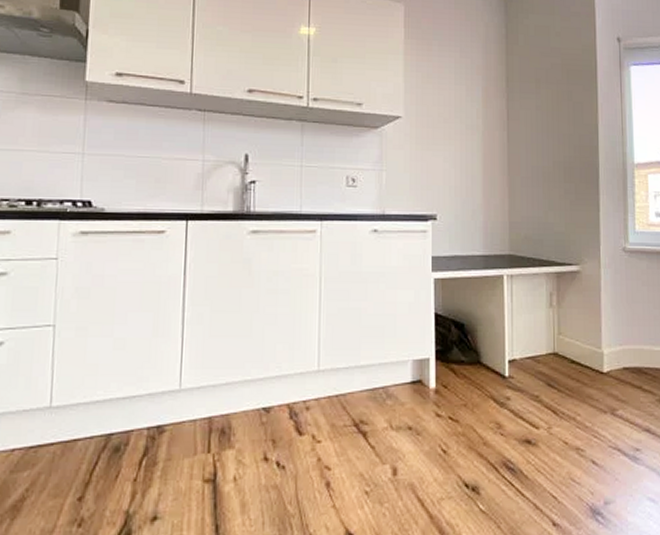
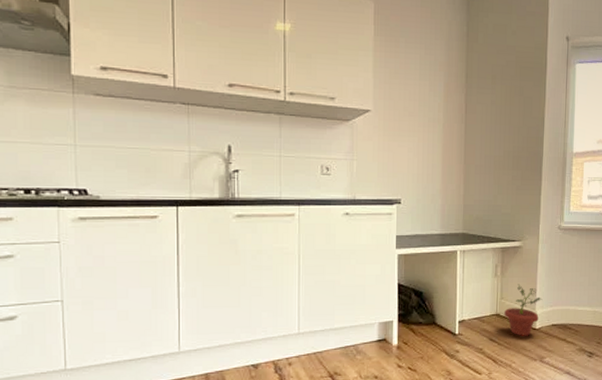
potted plant: none [563,316,610,381] -> present [504,284,543,336]

